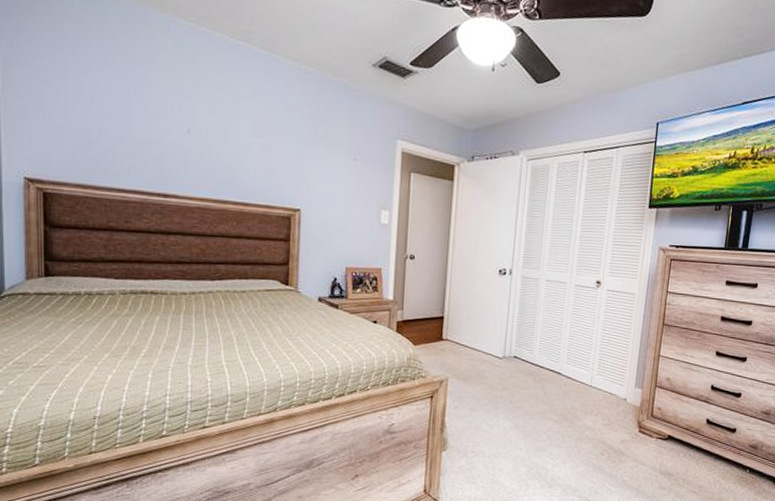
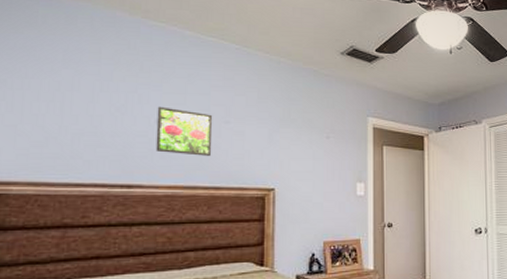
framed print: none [188,115,242,171] -> present [155,106,213,156]

